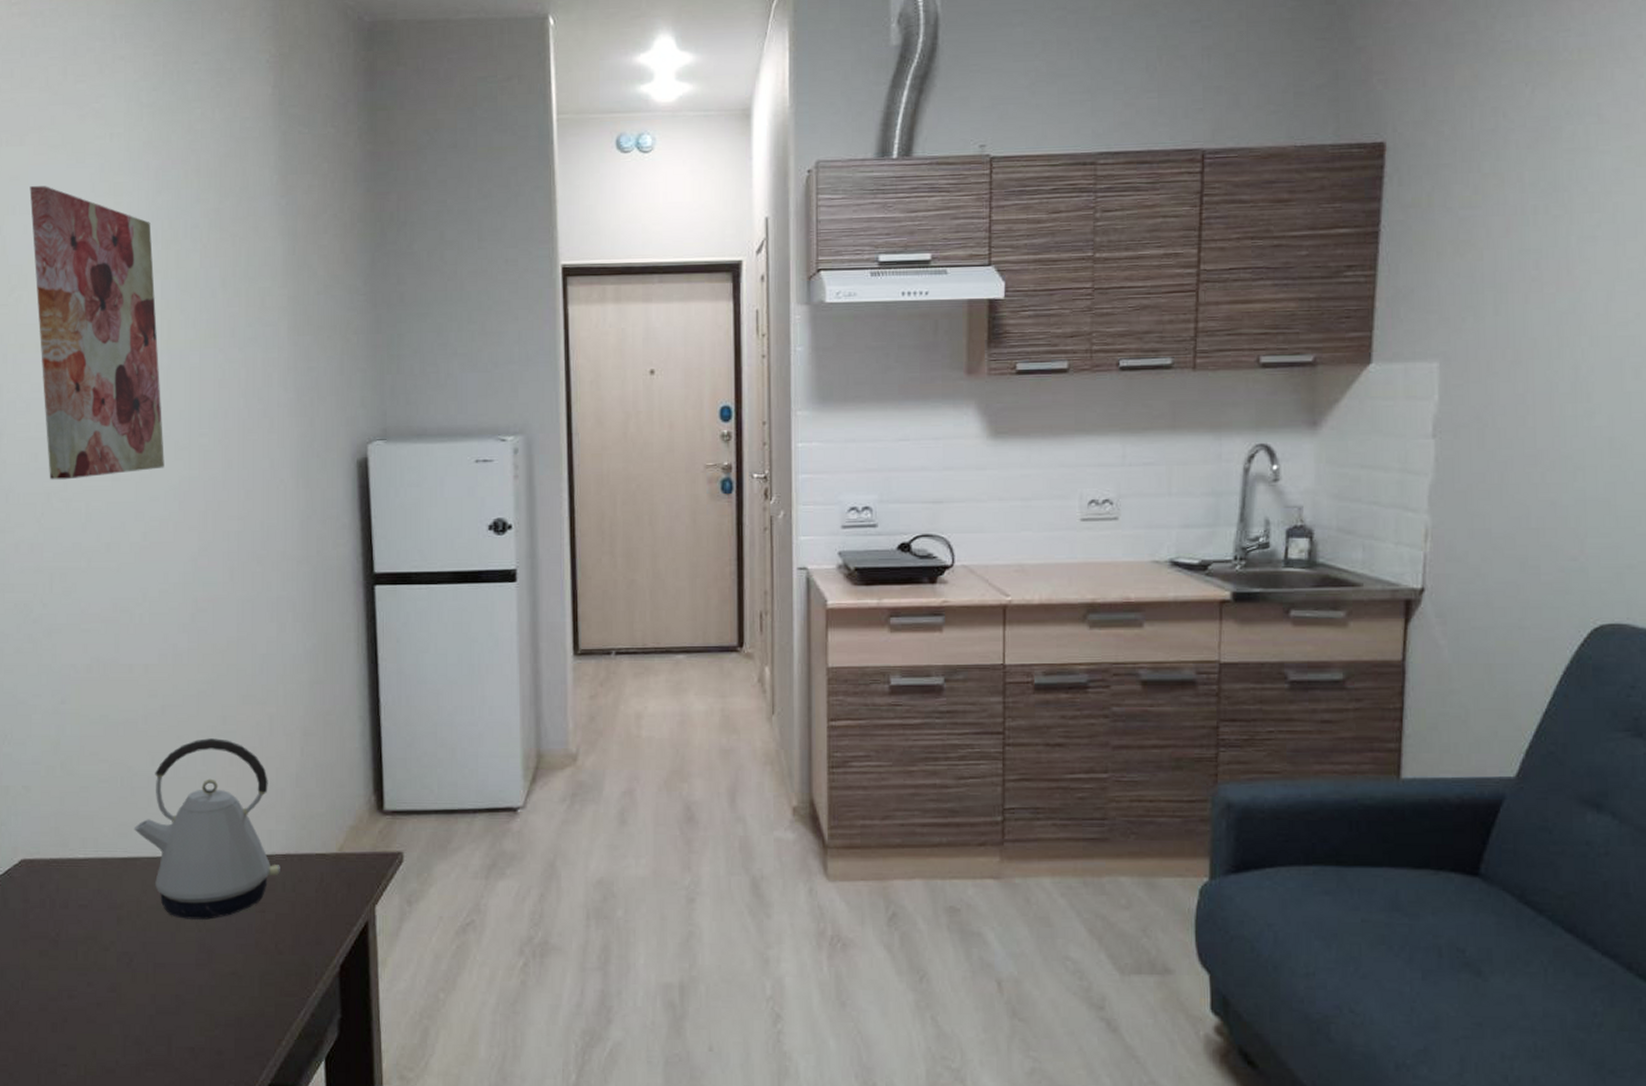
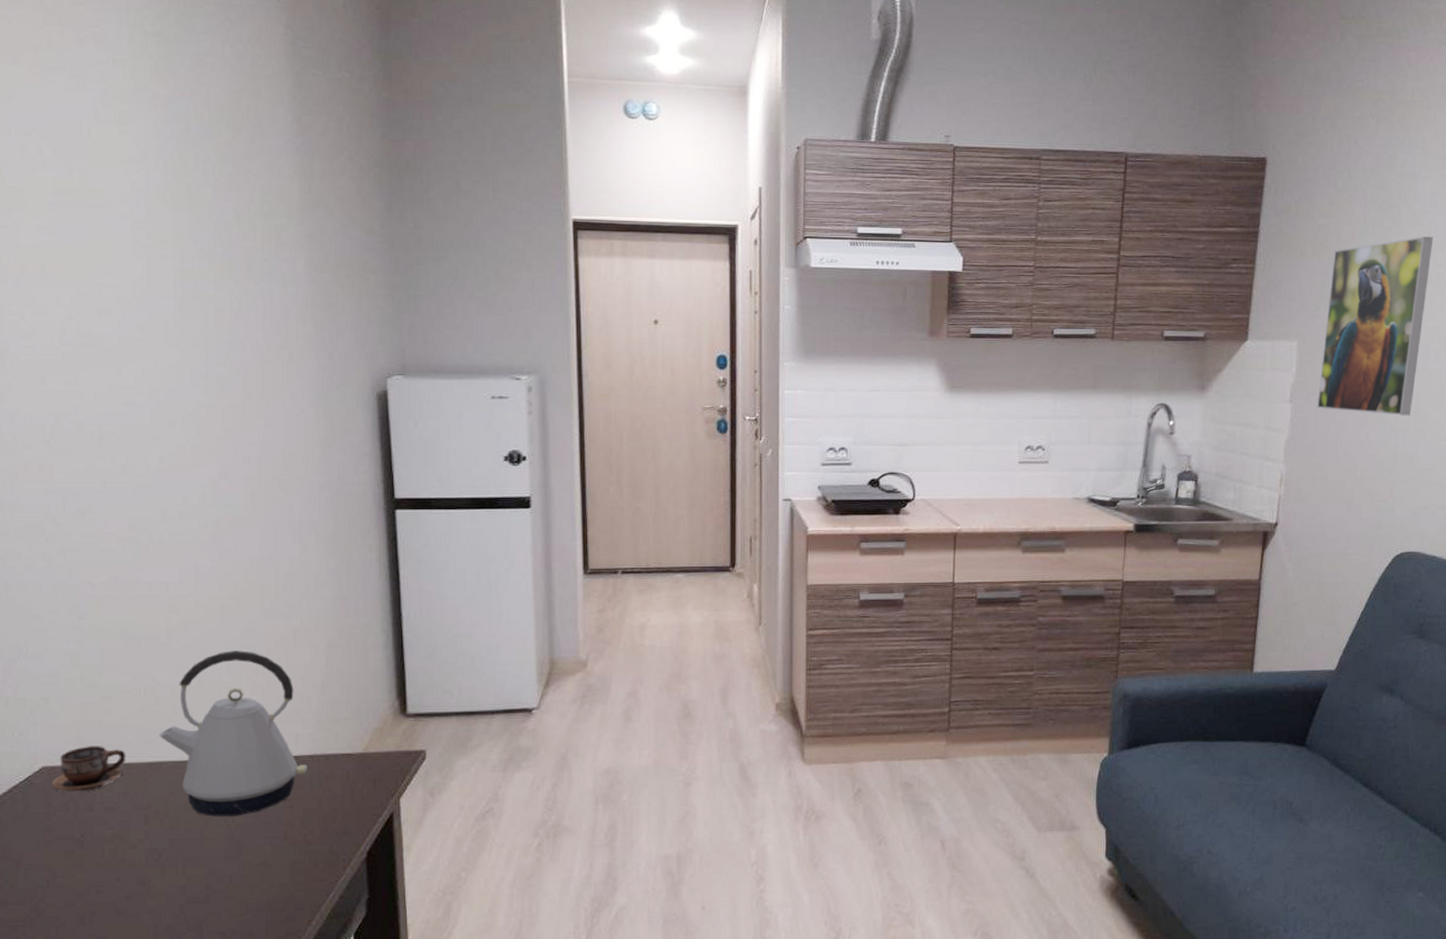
wall art: present [29,186,164,480] -> none [26,107,181,403]
cup: none [30,838,102,887] -> present [52,746,126,792]
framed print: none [1470,224,1621,450] -> present [1316,236,1434,416]

